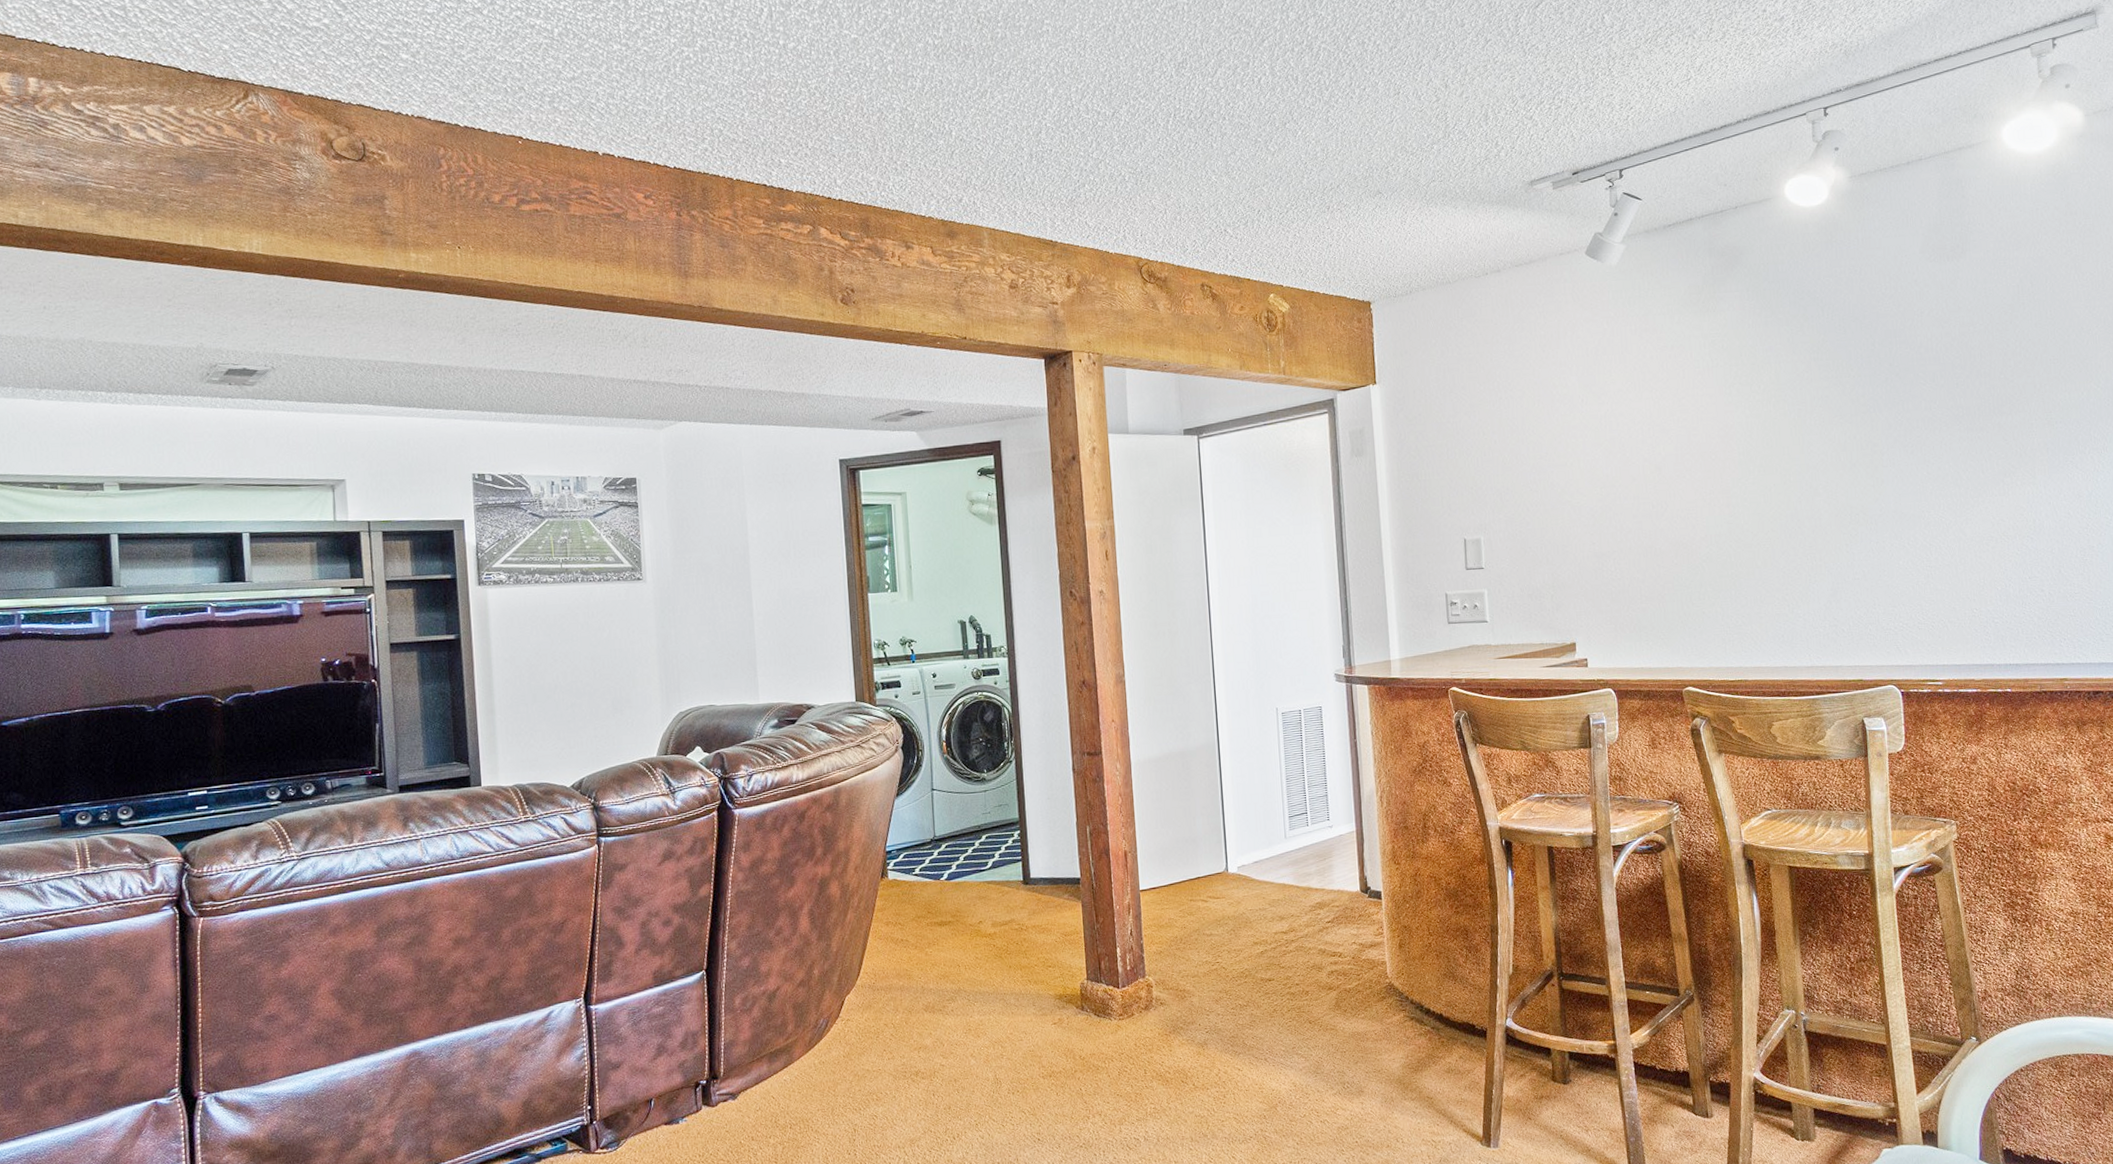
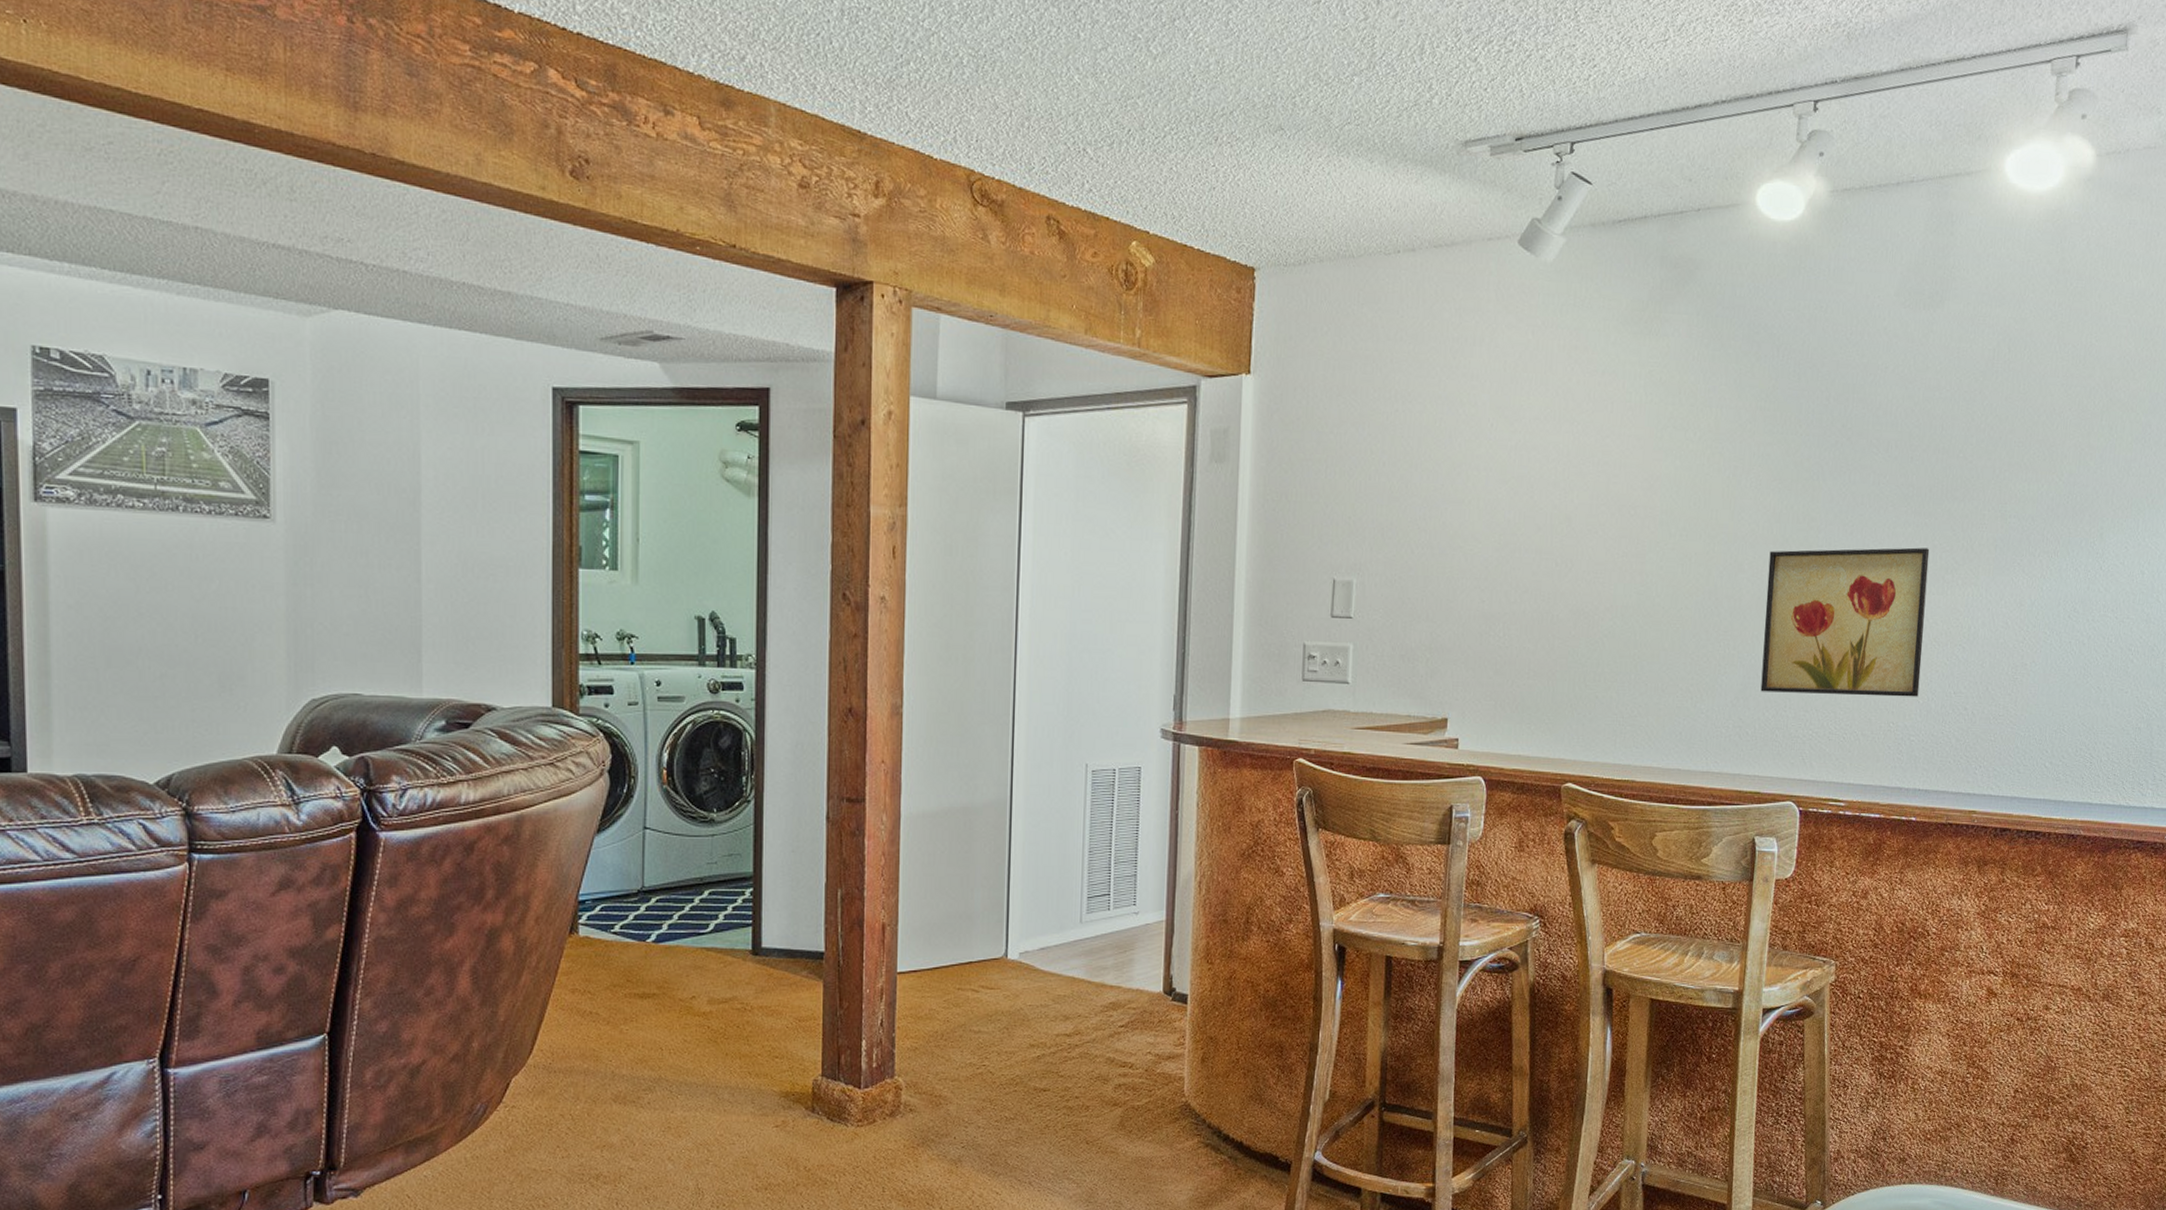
wall art: none [1840,457,1996,594] -> present [1760,547,1930,697]

